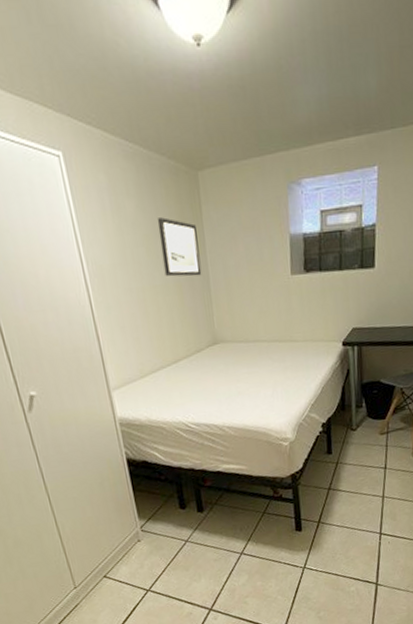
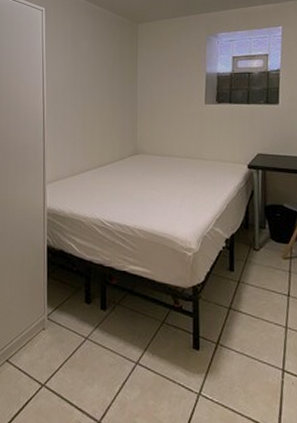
wall art: present [157,217,202,277] -> none [103,54,132,99]

